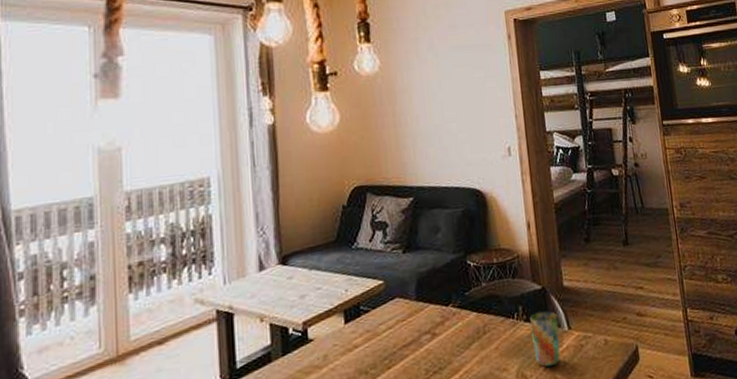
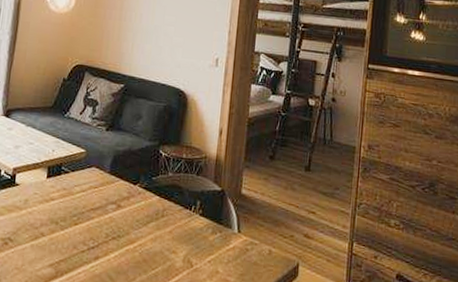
cup: present [530,311,560,367] -> none [203,210,231,261]

